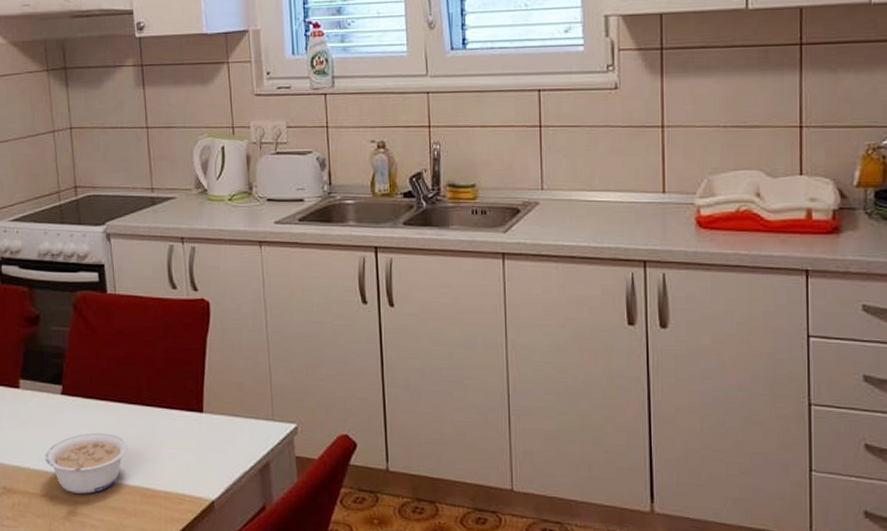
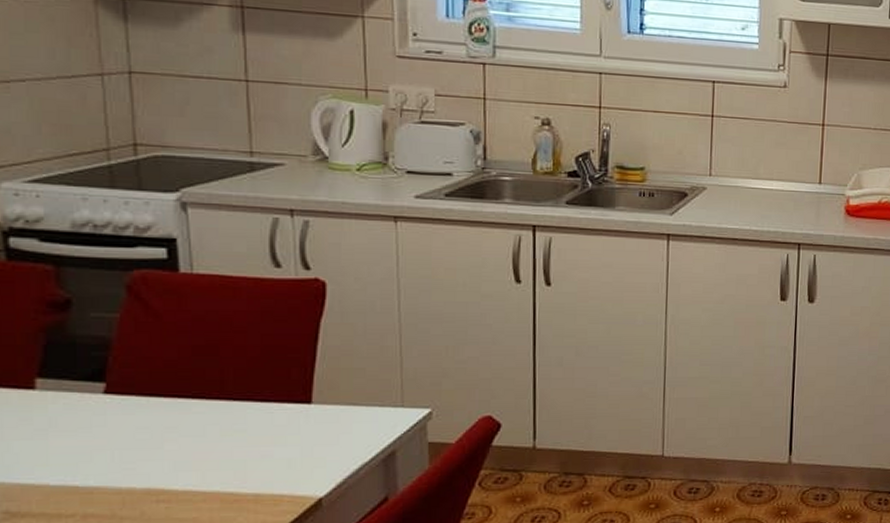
legume: present [45,432,128,494] -> none [75,435,204,508]

